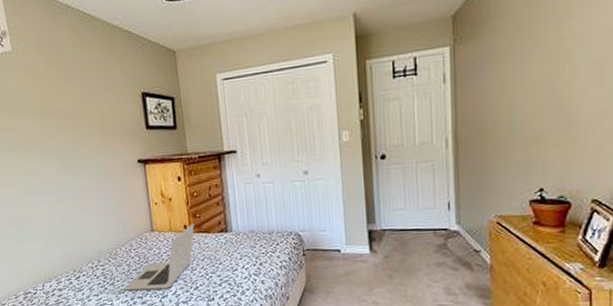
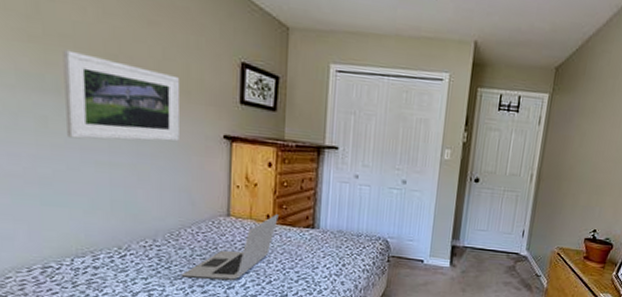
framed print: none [13,115,104,186] -> present [62,50,180,142]

